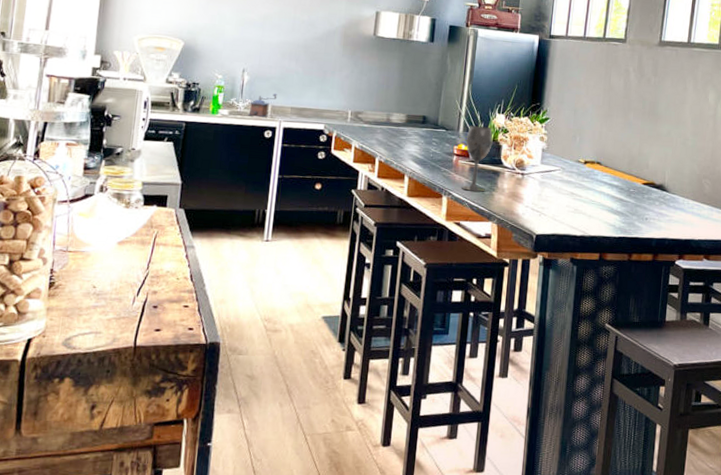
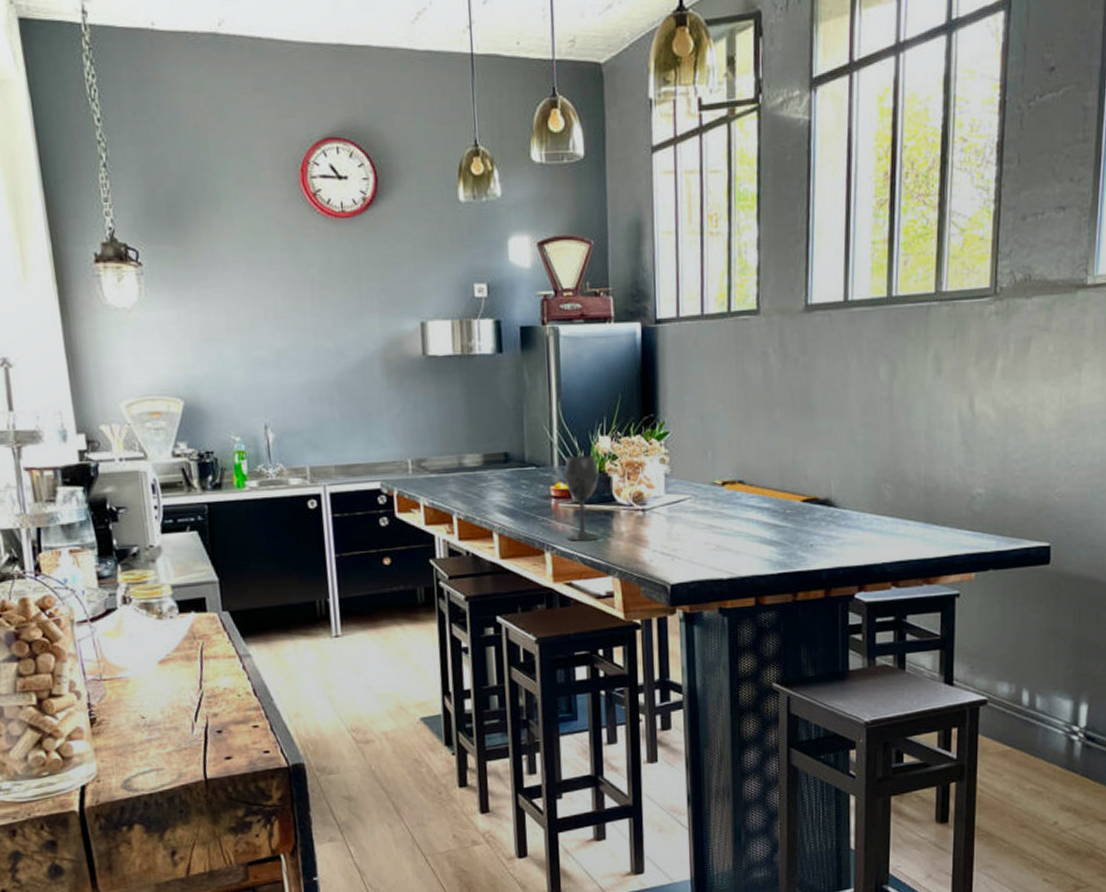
coffee grinder: present [248,93,277,118] -> none [280,450,315,485]

